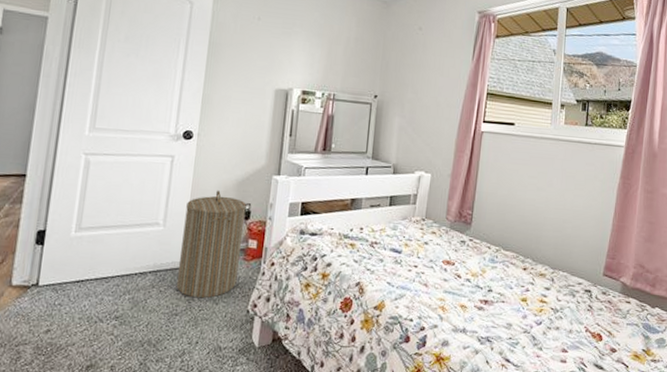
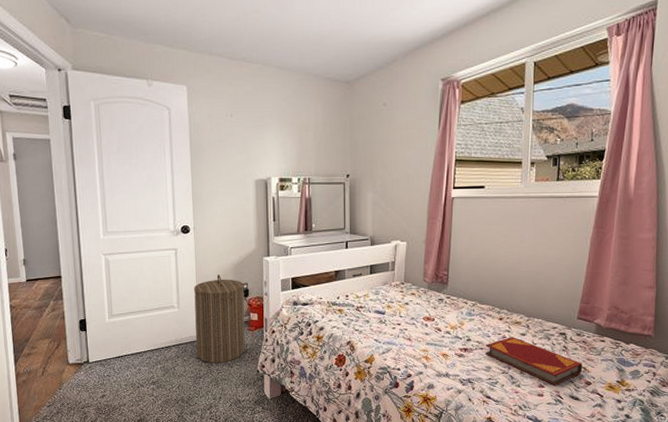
hardback book: none [507,290,608,351] -> present [485,337,583,385]

